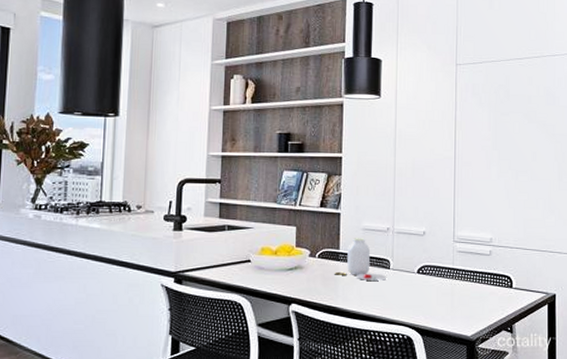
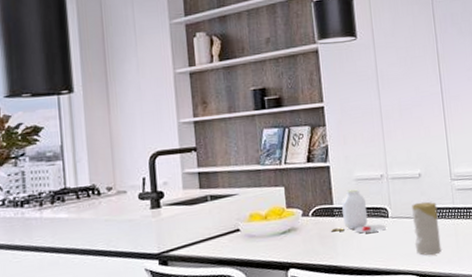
candle: none [411,259,437,310] -> present [412,201,442,256]

